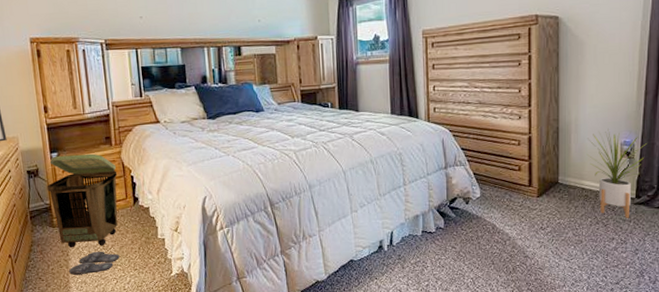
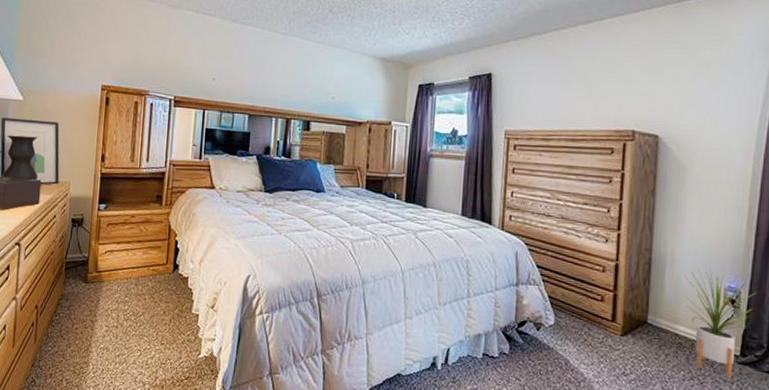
laundry basket: present [47,153,118,248] -> none [88,207,162,312]
slippers: present [69,251,120,275] -> none [93,316,148,340]

